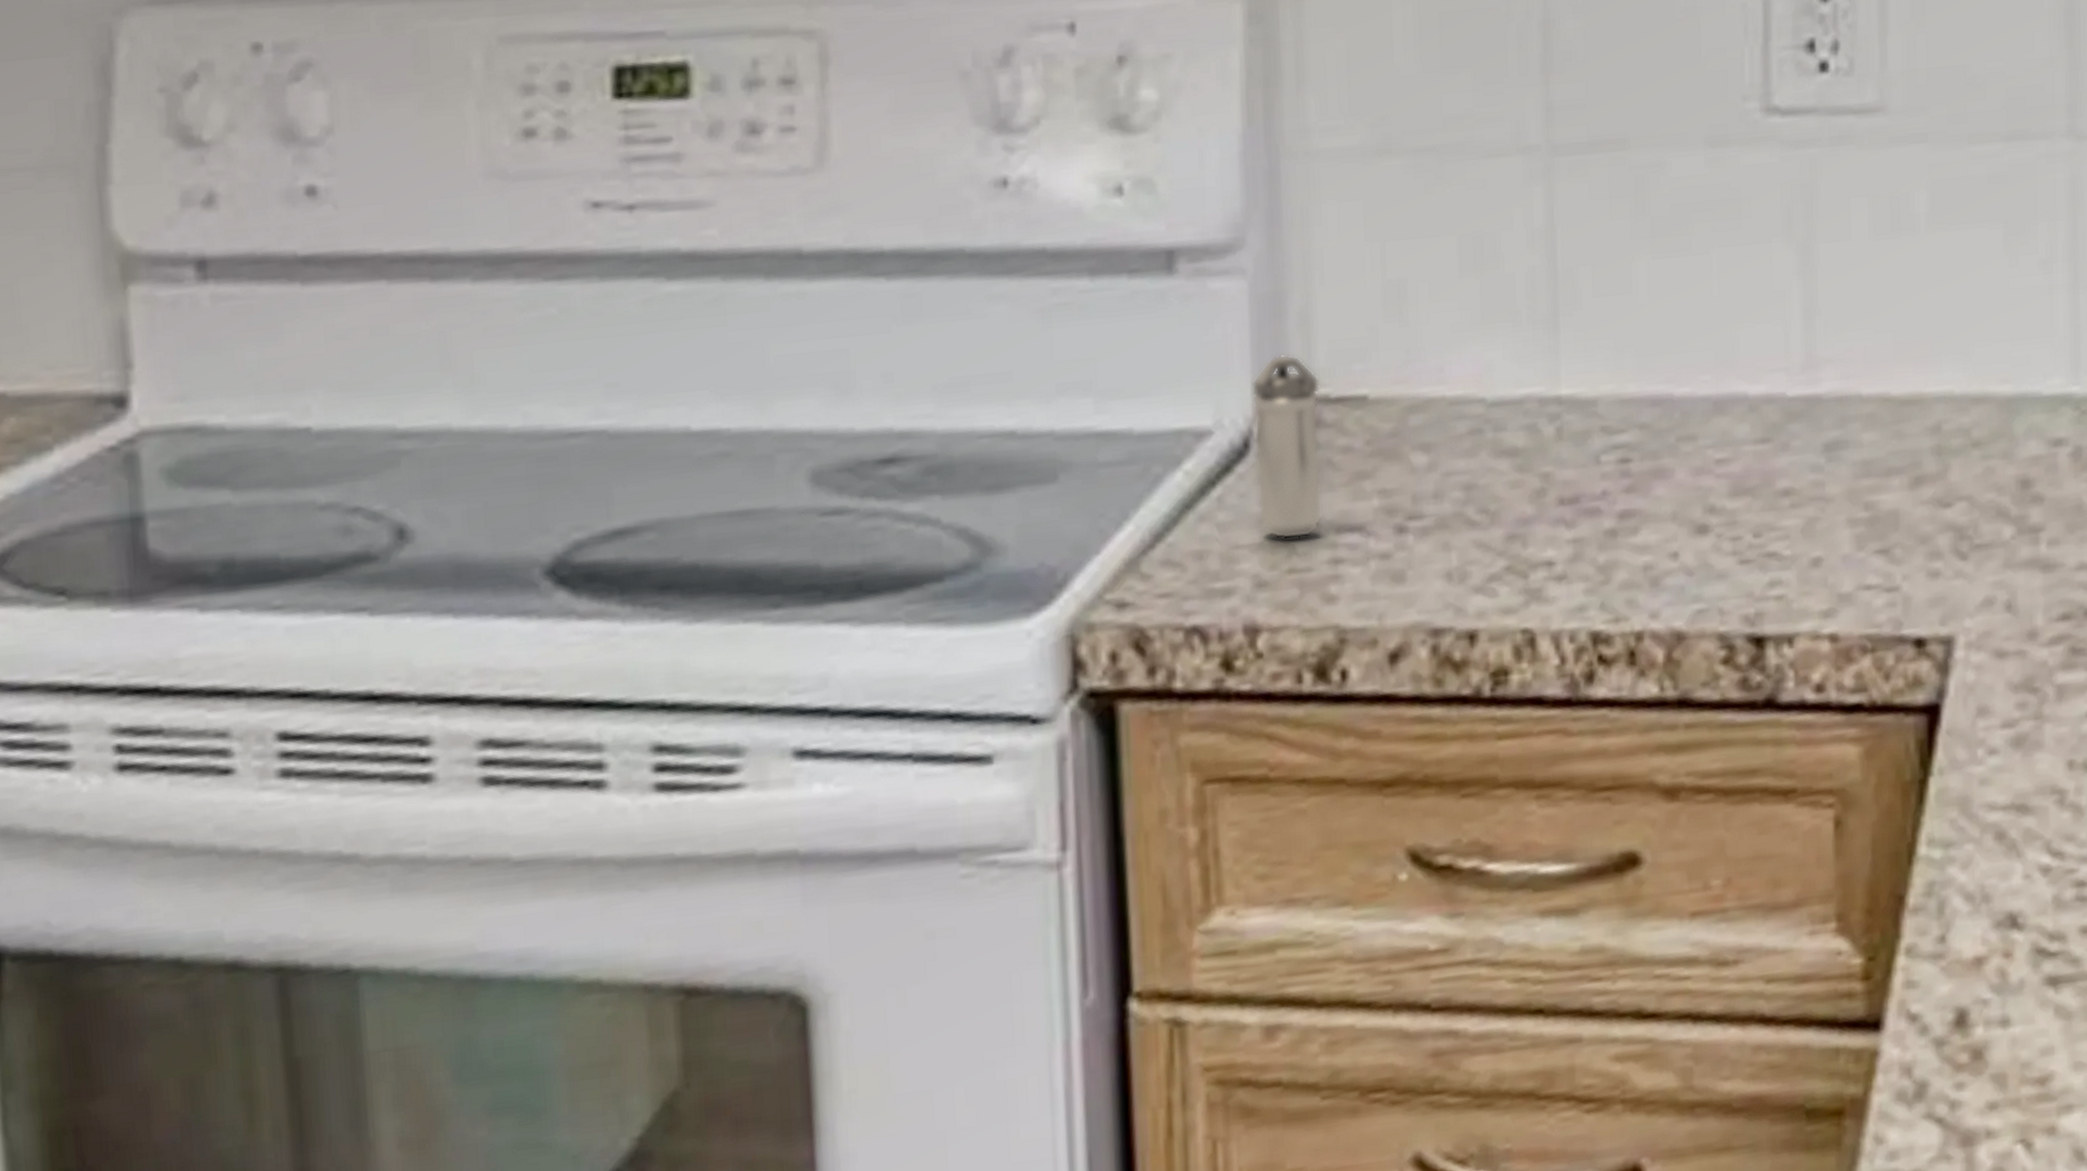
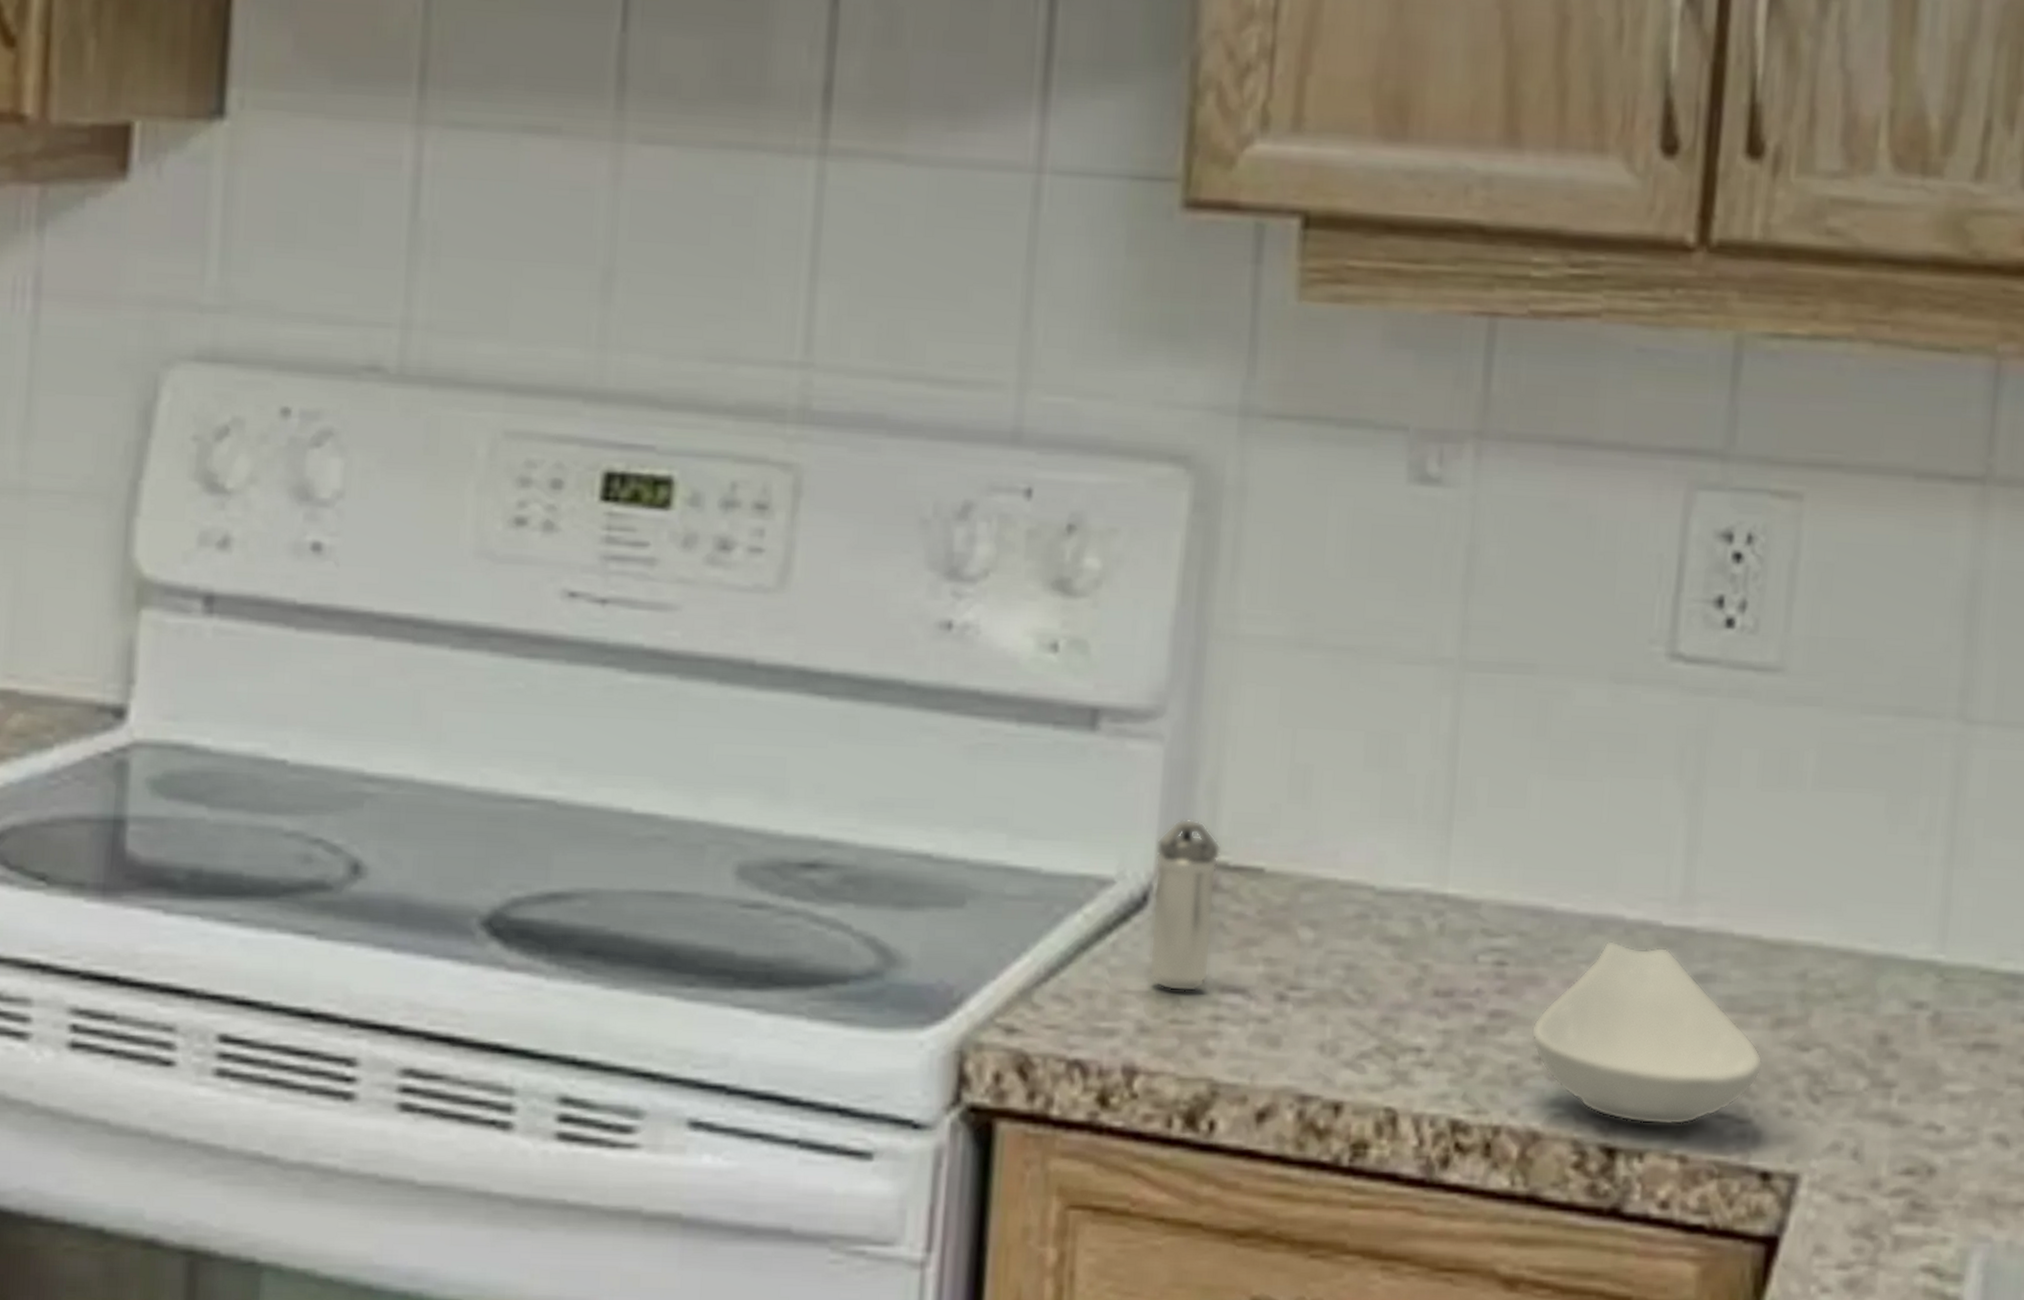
spoon rest: none [1663,419,1906,607] -> present [1530,941,1764,1125]

